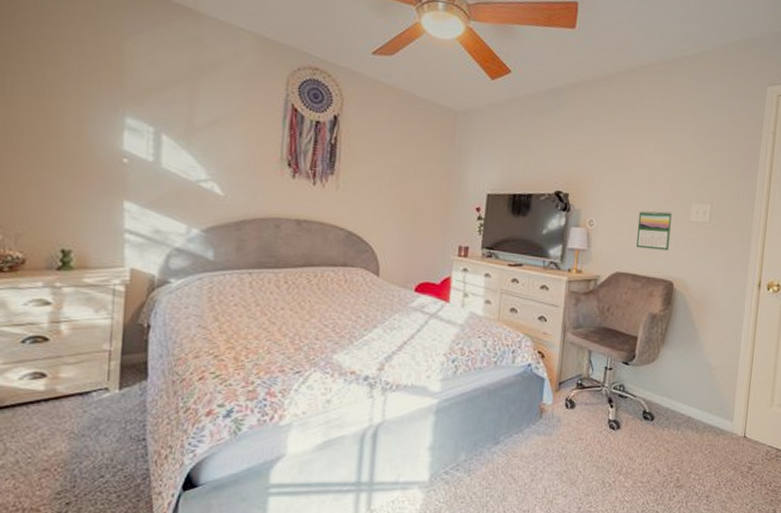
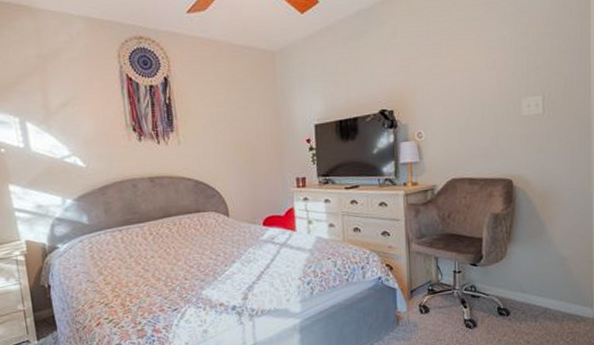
calendar: present [636,210,672,251] -> none [467,109,504,152]

